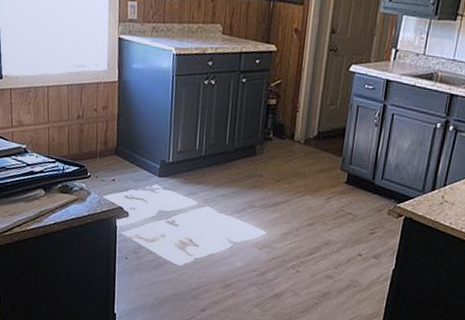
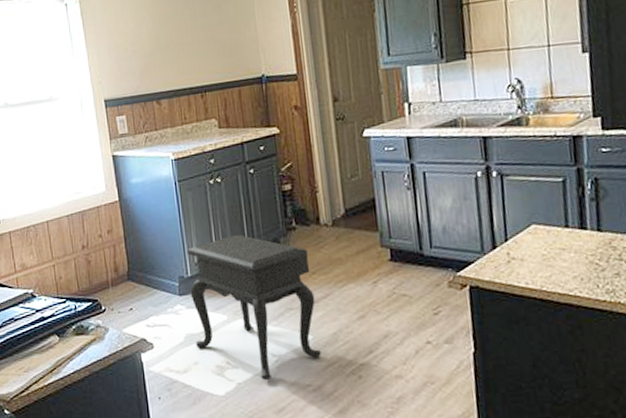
side table: none [166,134,279,261] -> present [186,234,321,381]

